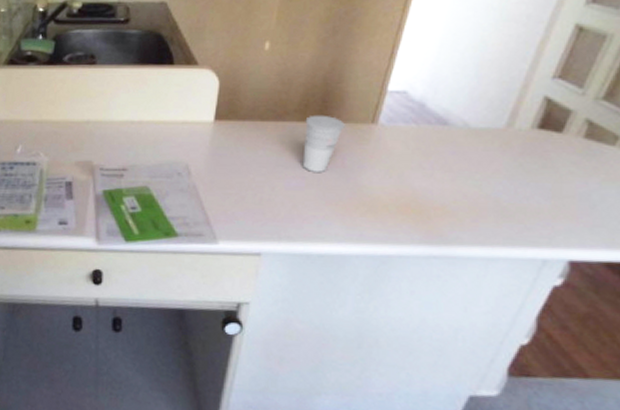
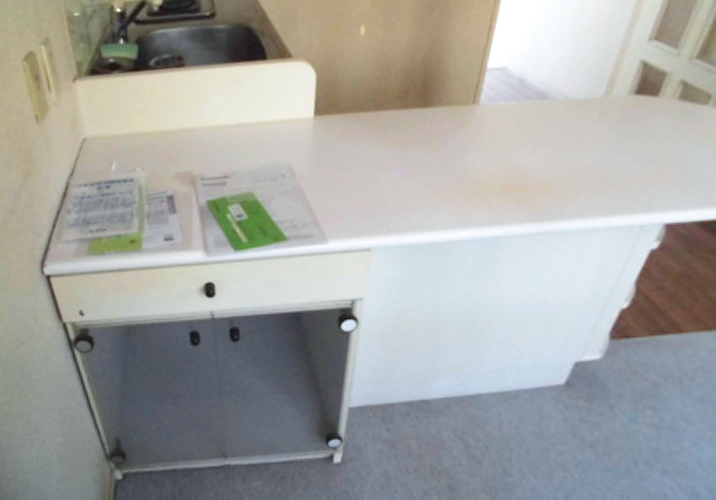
cup: present [302,115,345,172] -> none [405,100,447,161]

